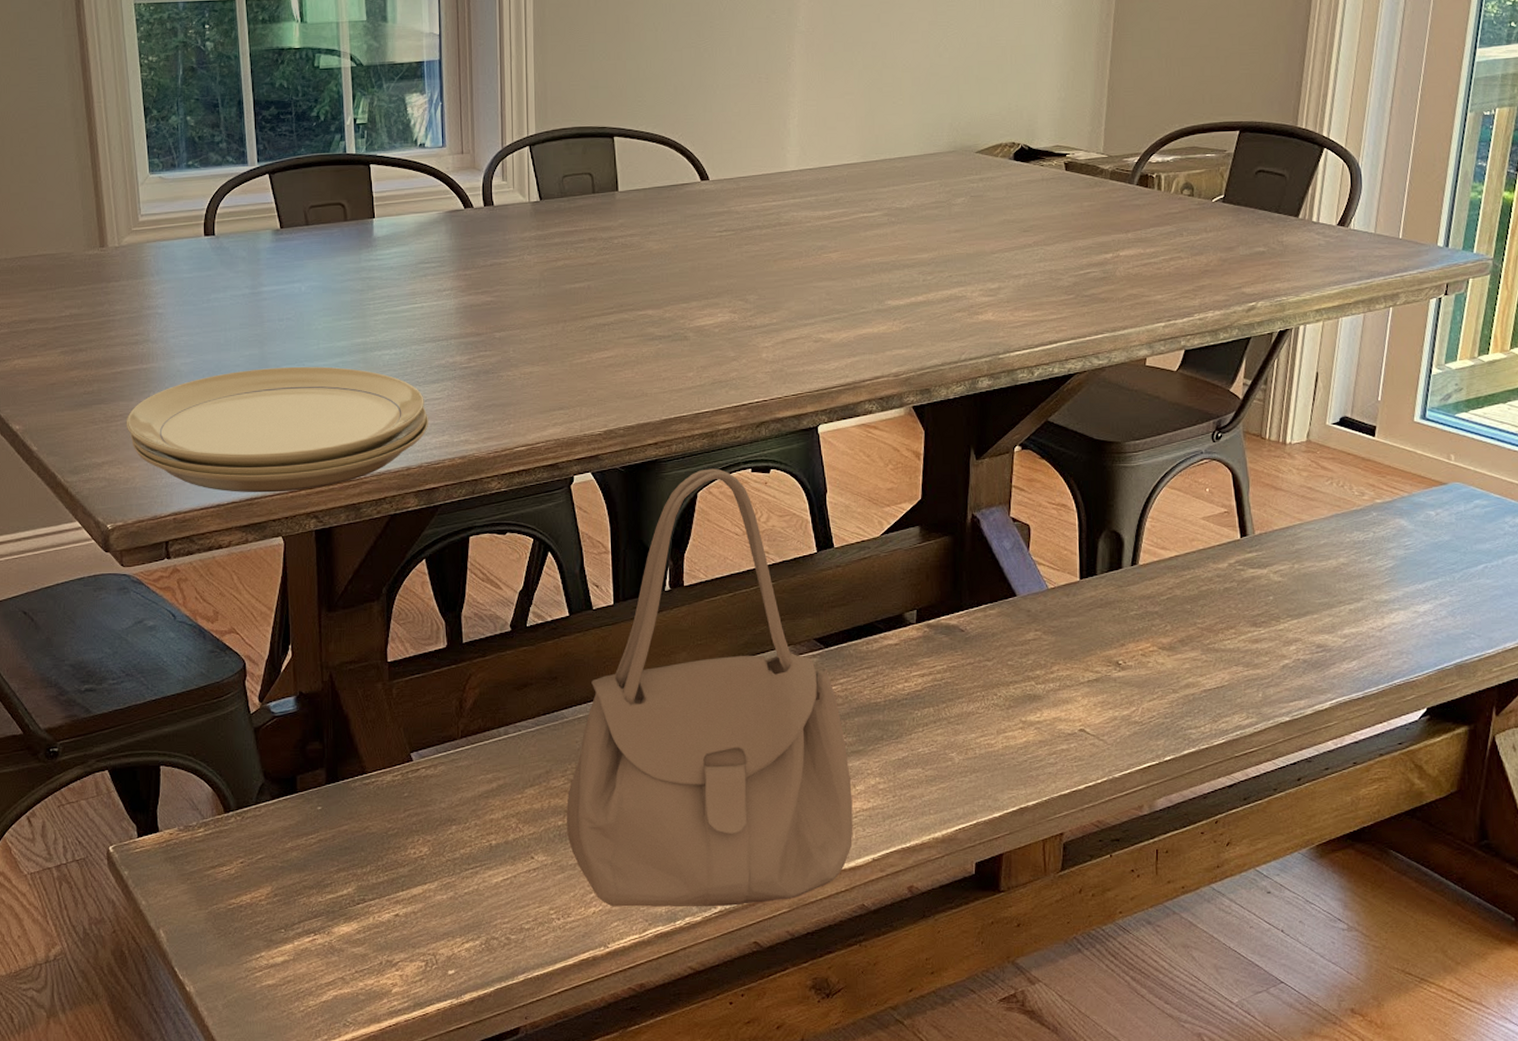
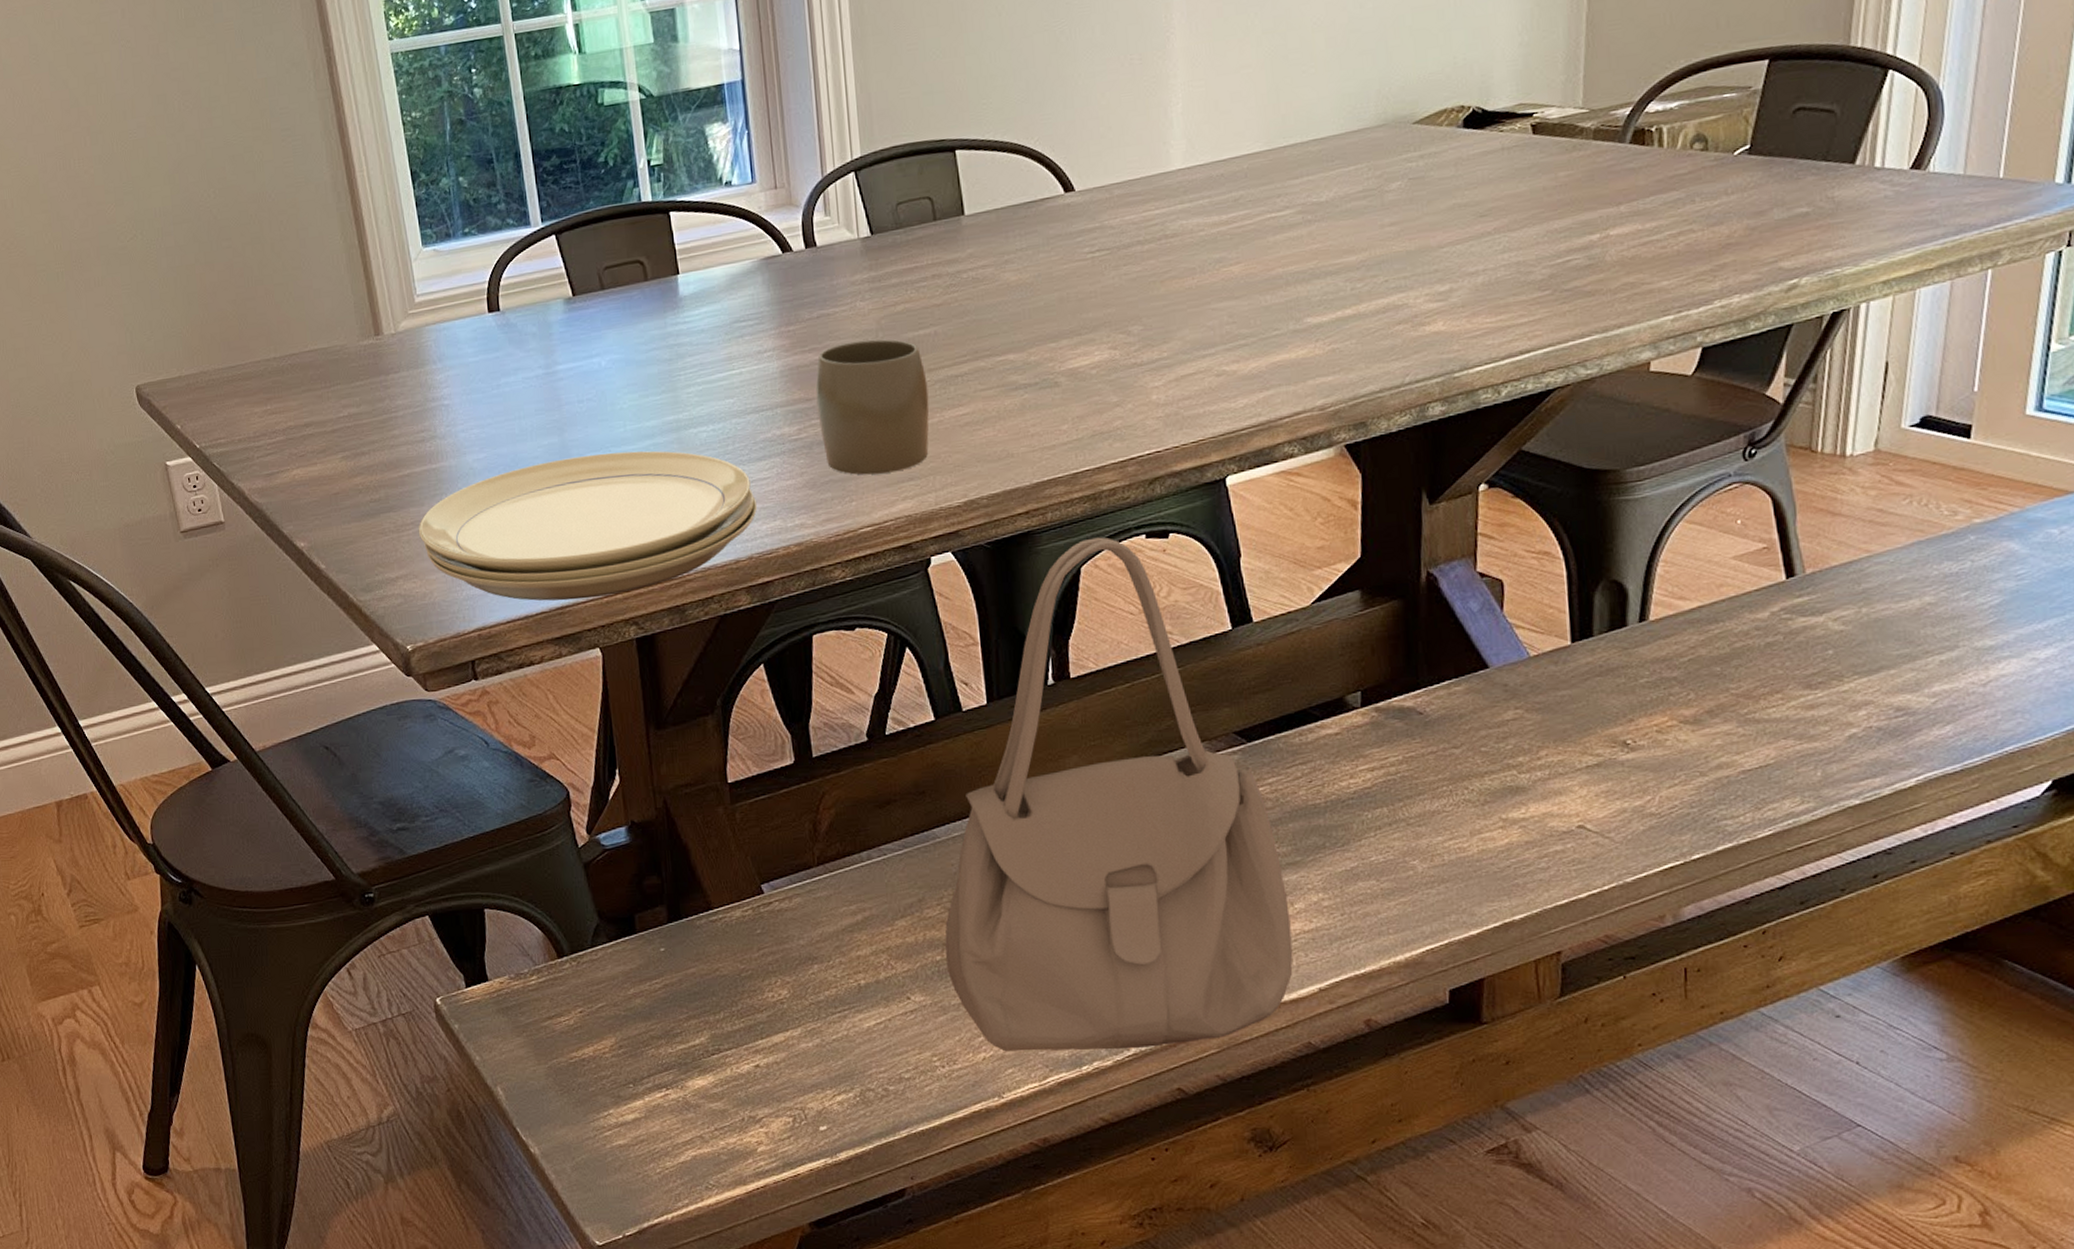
mug: none [485,288,580,402] -> present [815,339,930,475]

